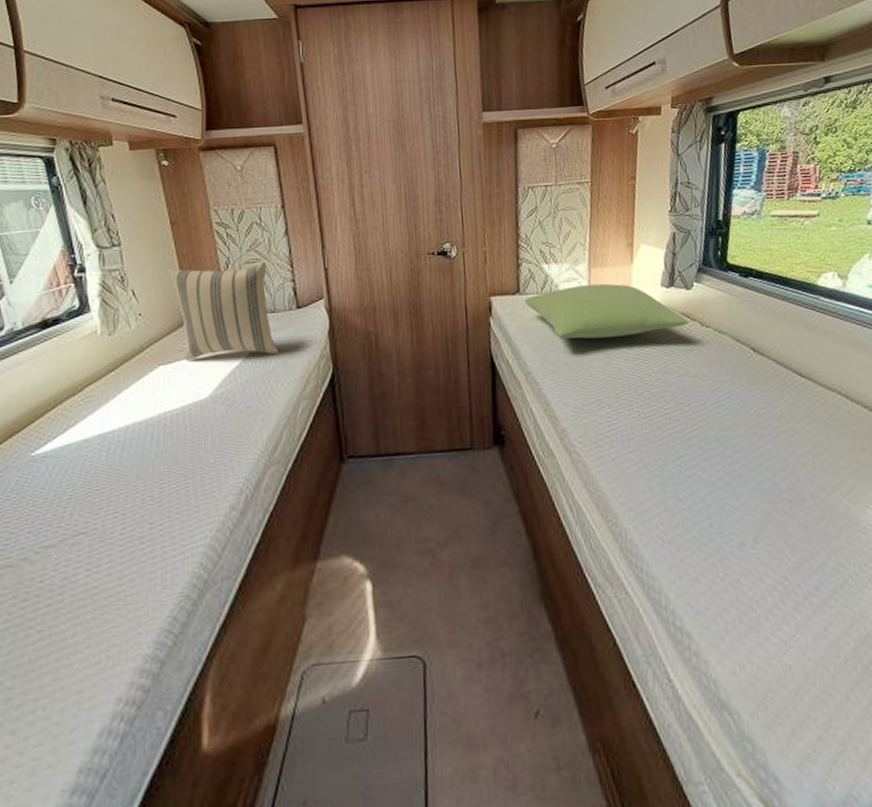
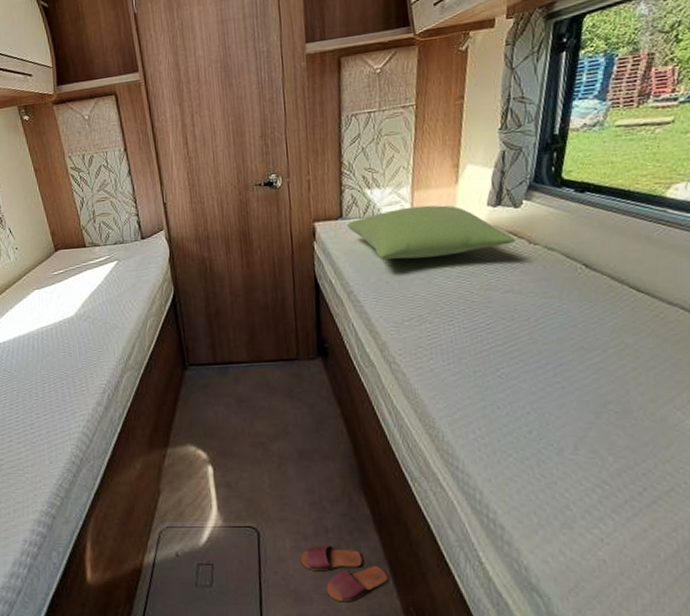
pillow: present [169,261,278,361] -> none [36,199,128,286]
slippers: none [473,673,572,745] -> present [300,546,388,602]

